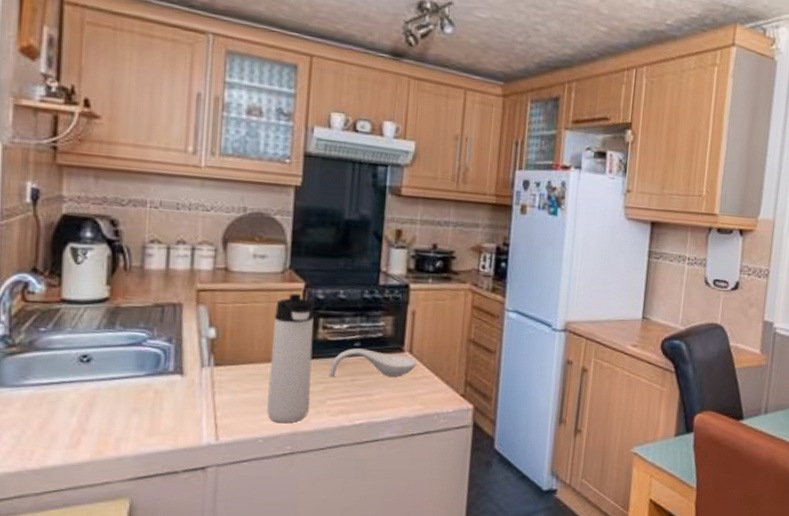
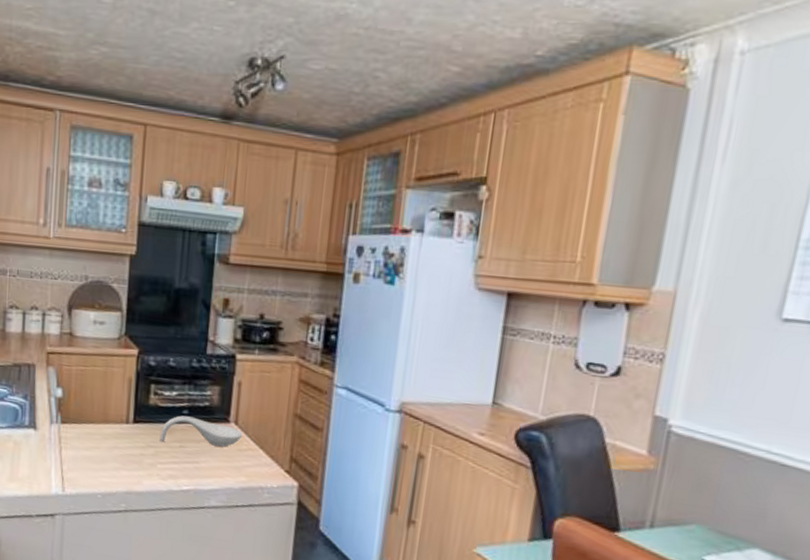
thermos bottle: present [267,294,315,424] -> none [105,359,147,483]

